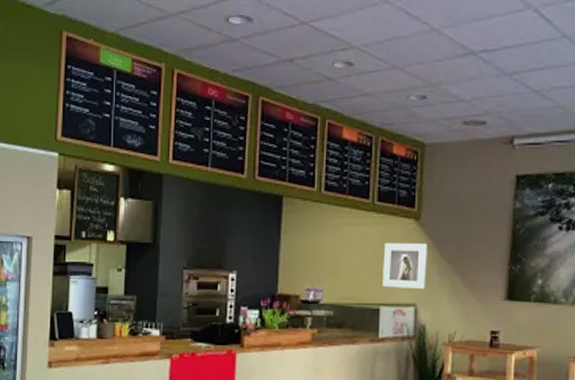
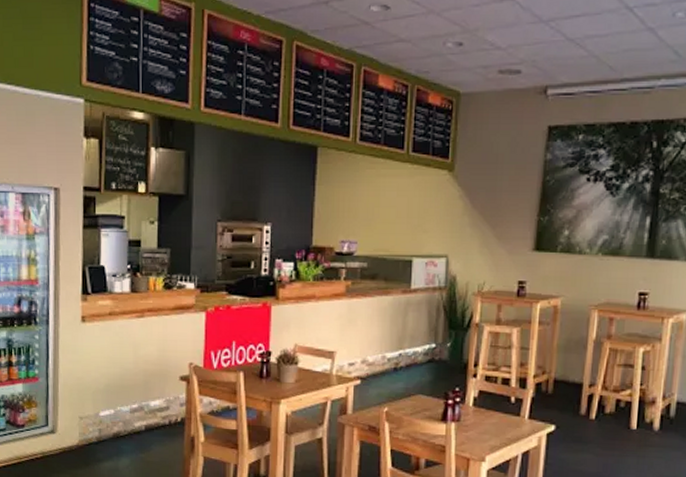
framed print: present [382,243,427,289] -> none [415,195,460,240]

